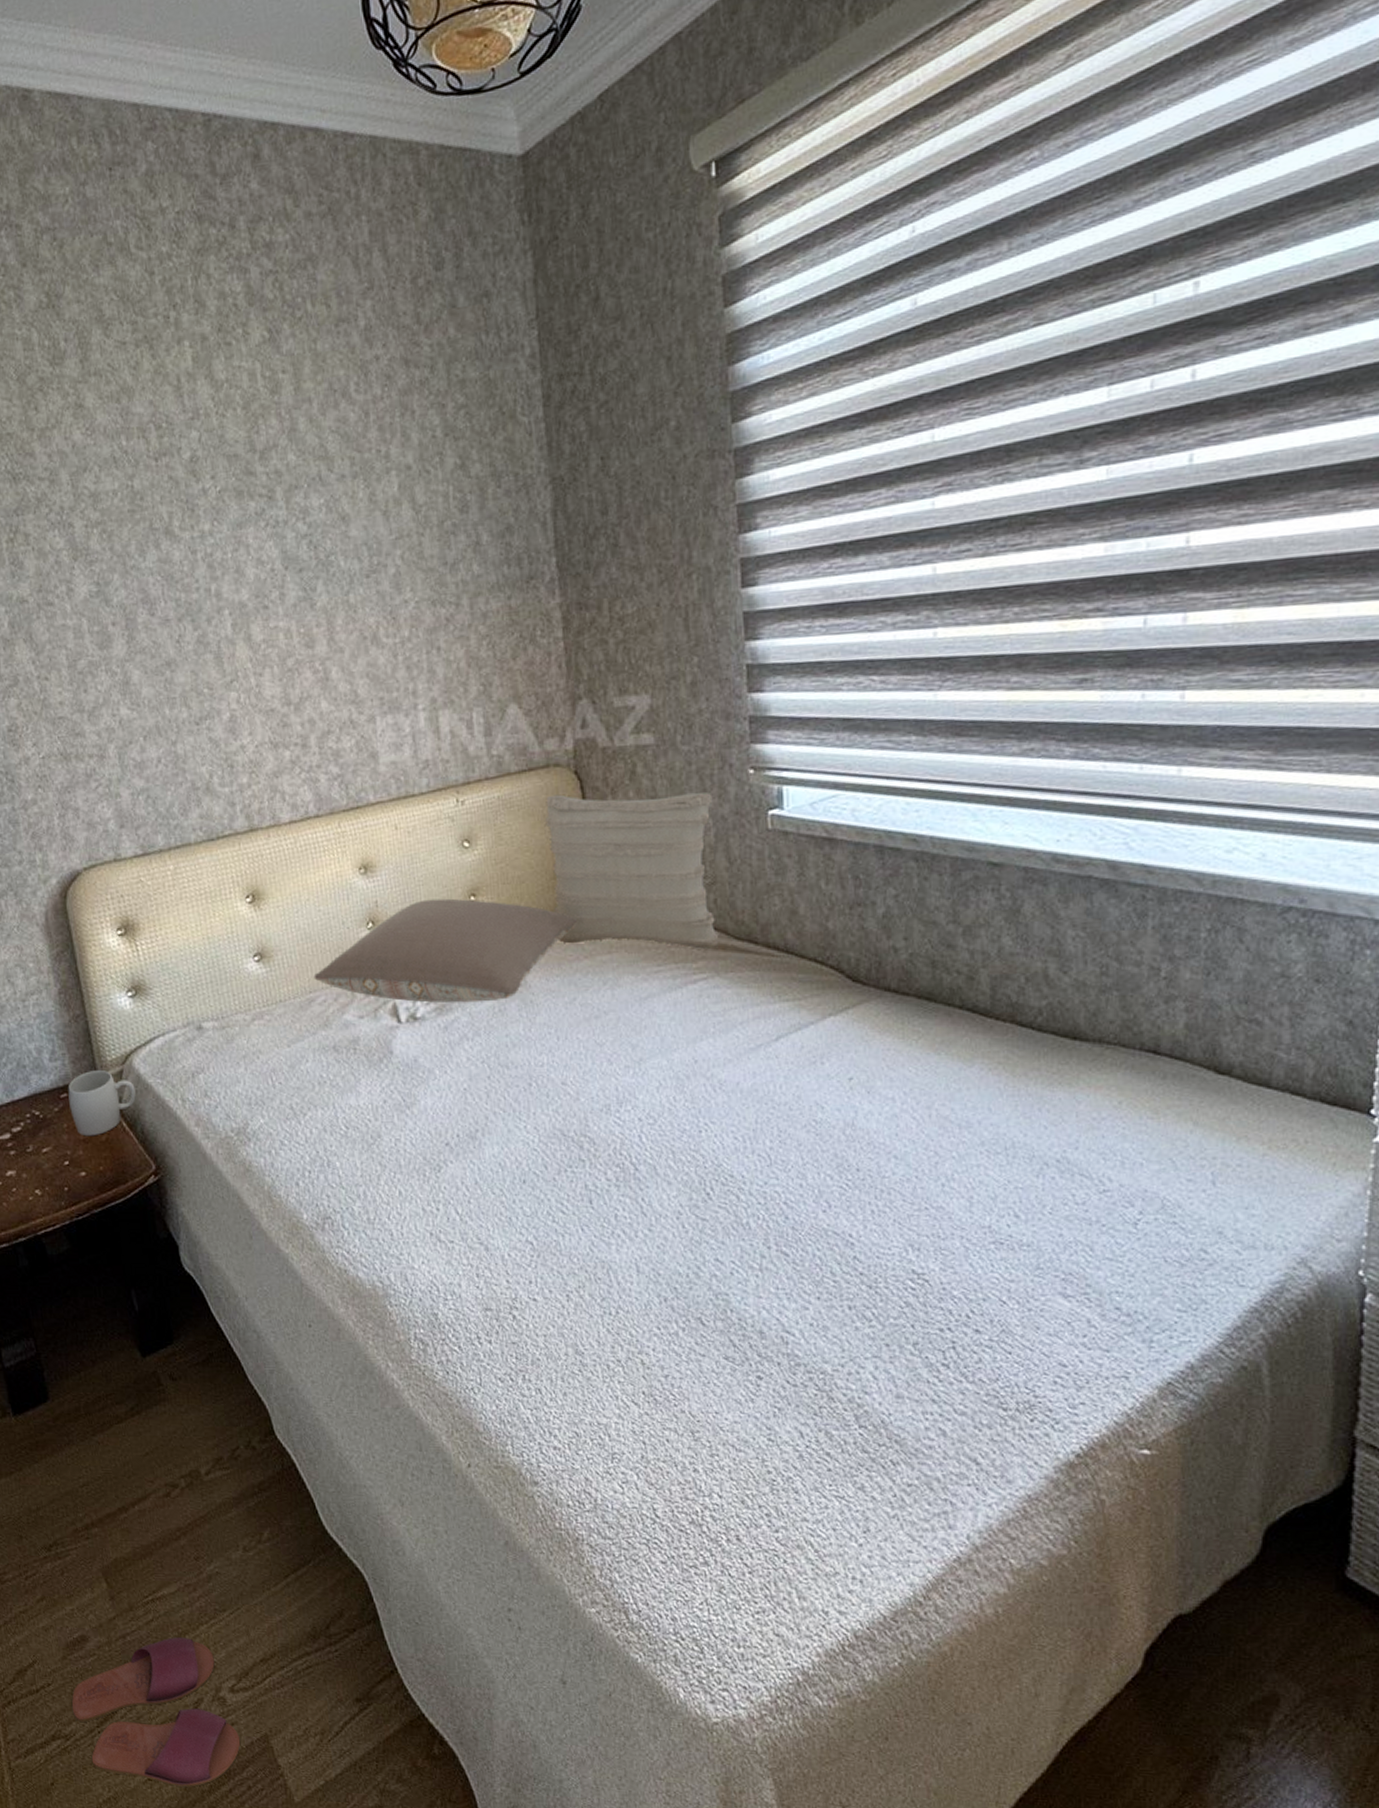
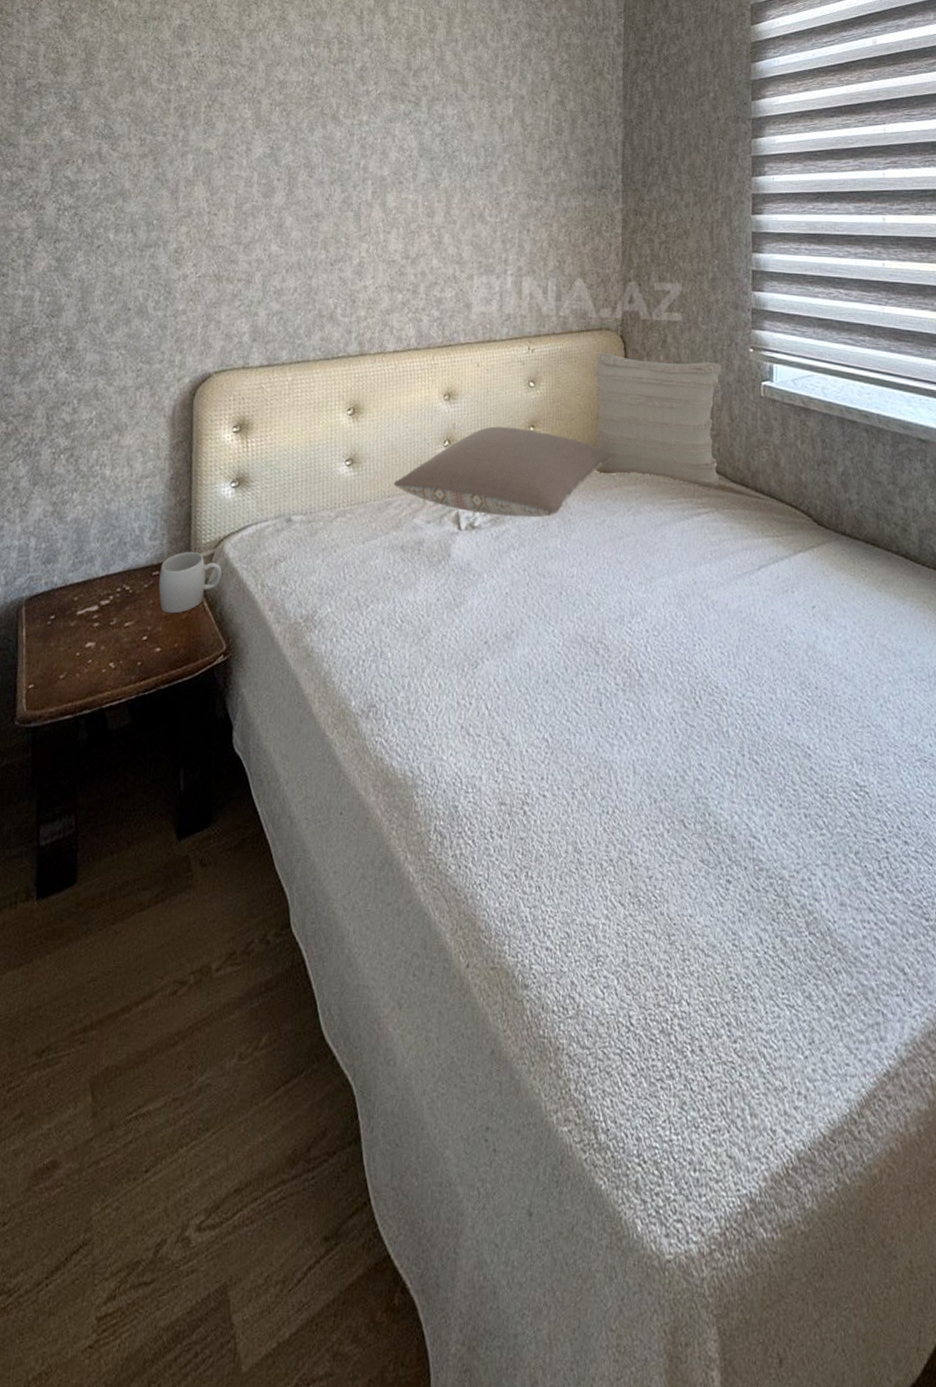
slippers: present [72,1637,241,1787] -> none [23,1162,197,1356]

